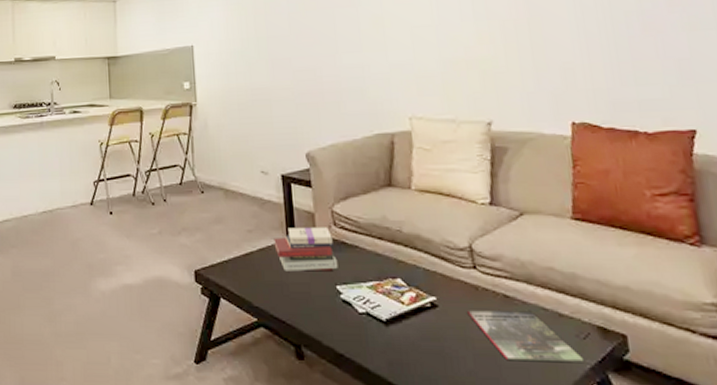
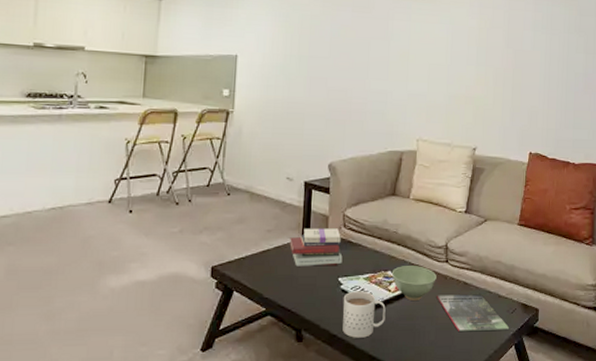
mug: none [345,302,403,360] -> present [342,291,386,338]
bowl: none [401,272,464,316] -> present [391,266,437,300]

